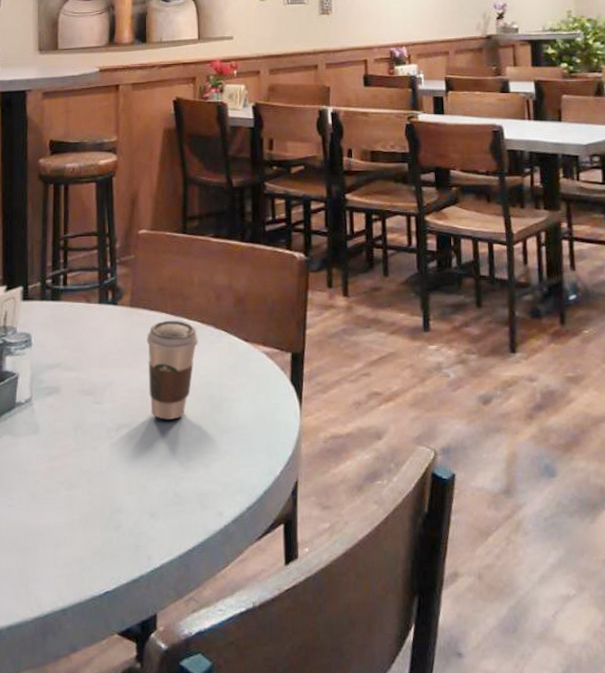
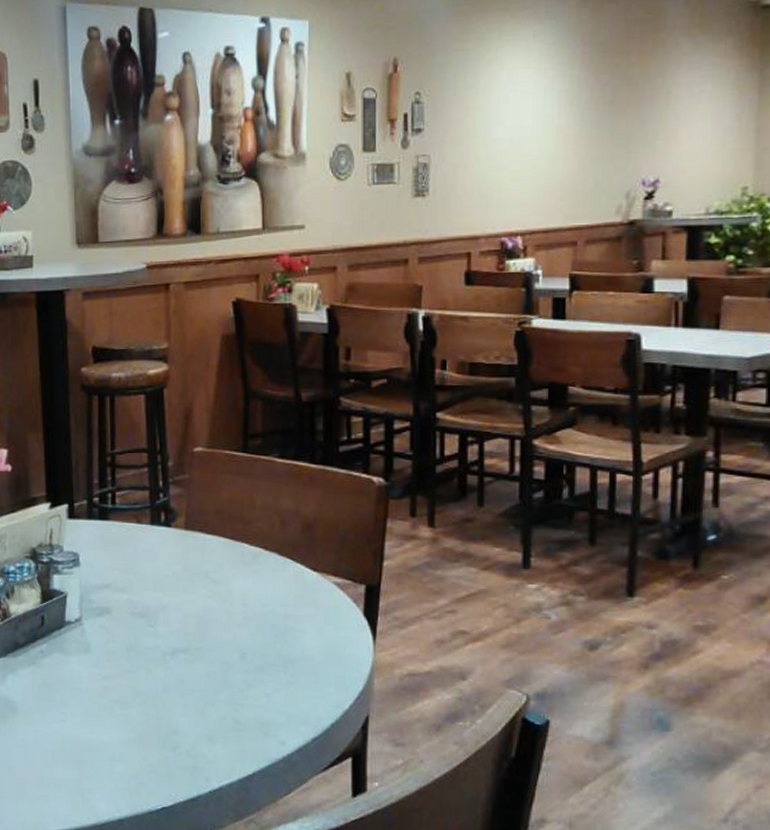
coffee cup: present [146,320,199,420] -> none [203,545,261,647]

